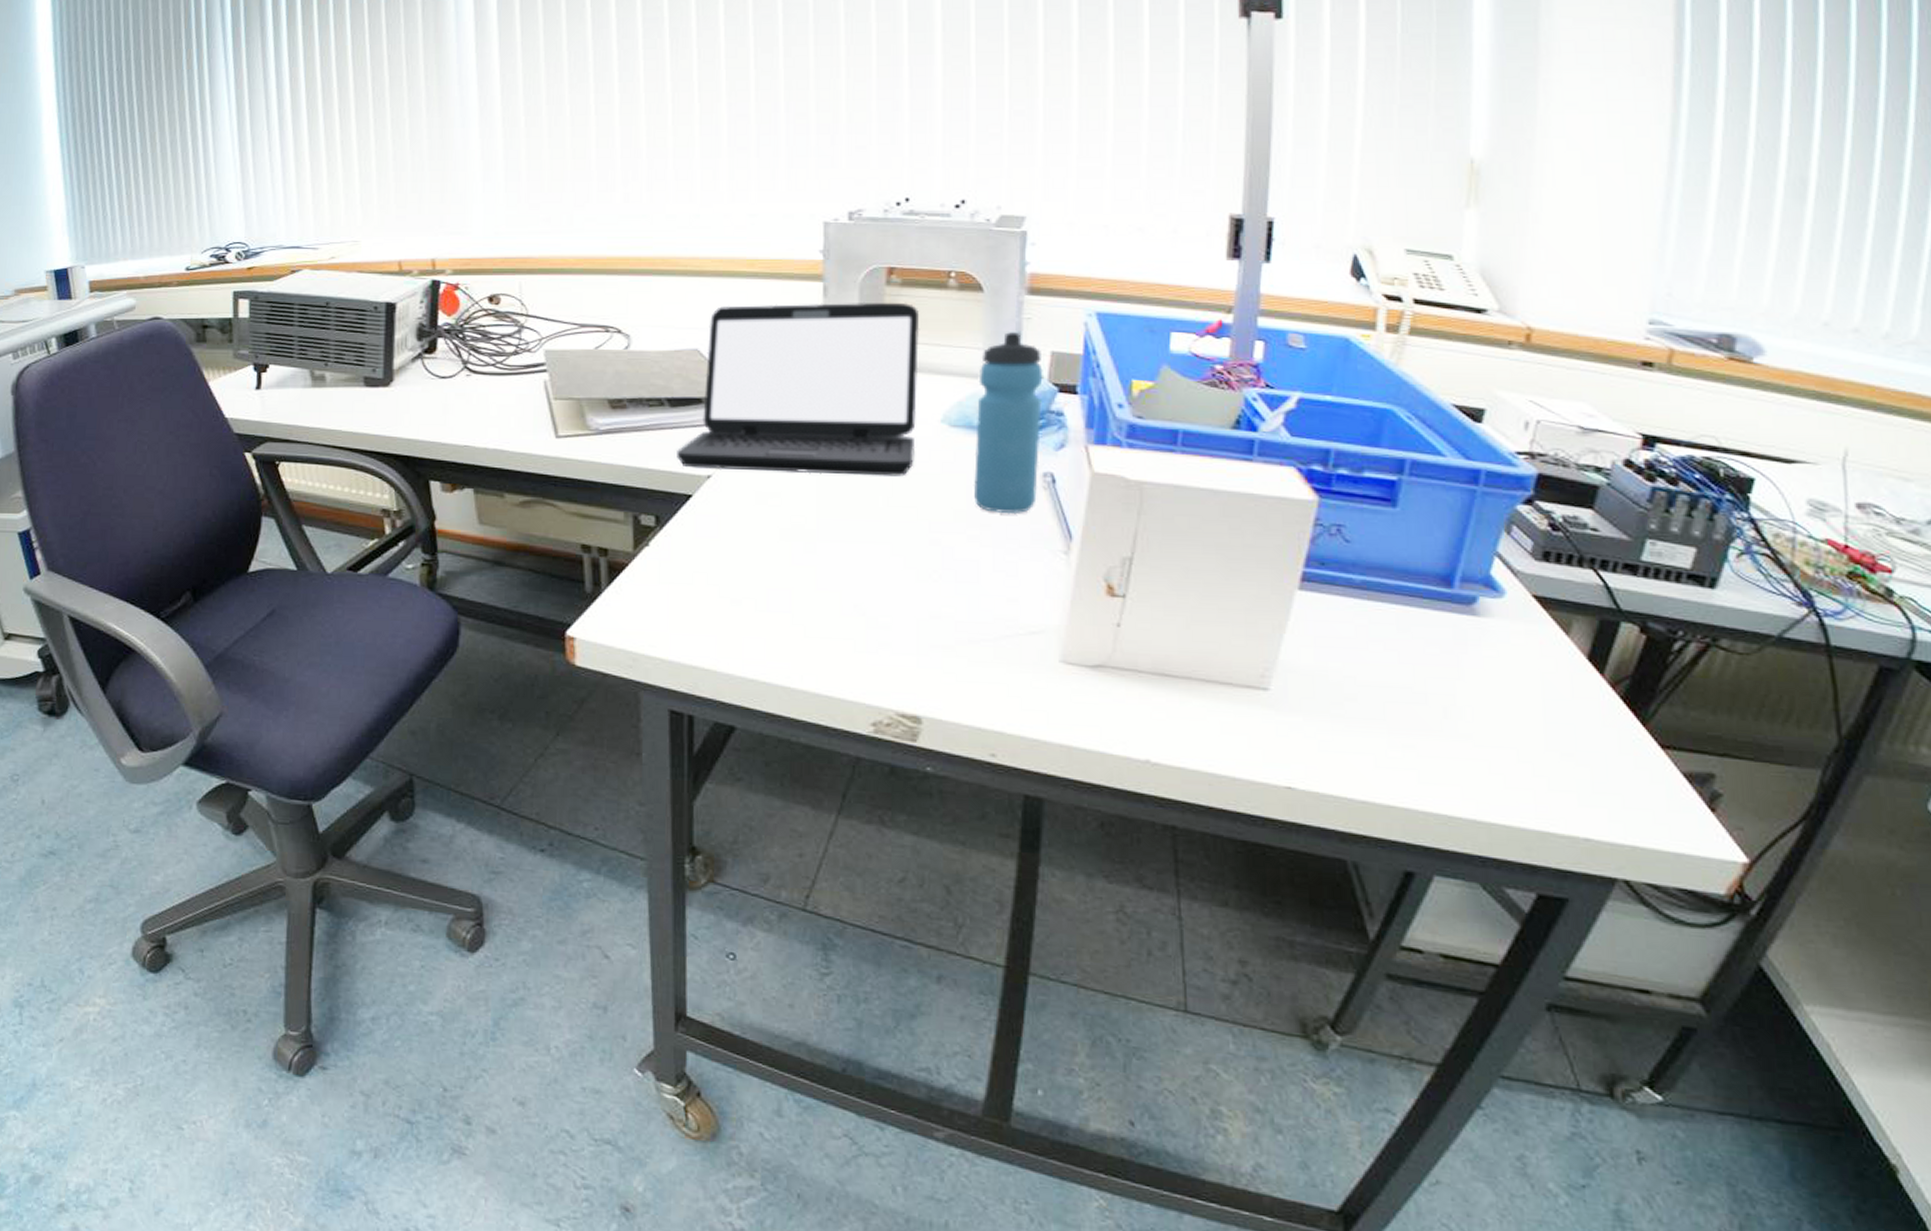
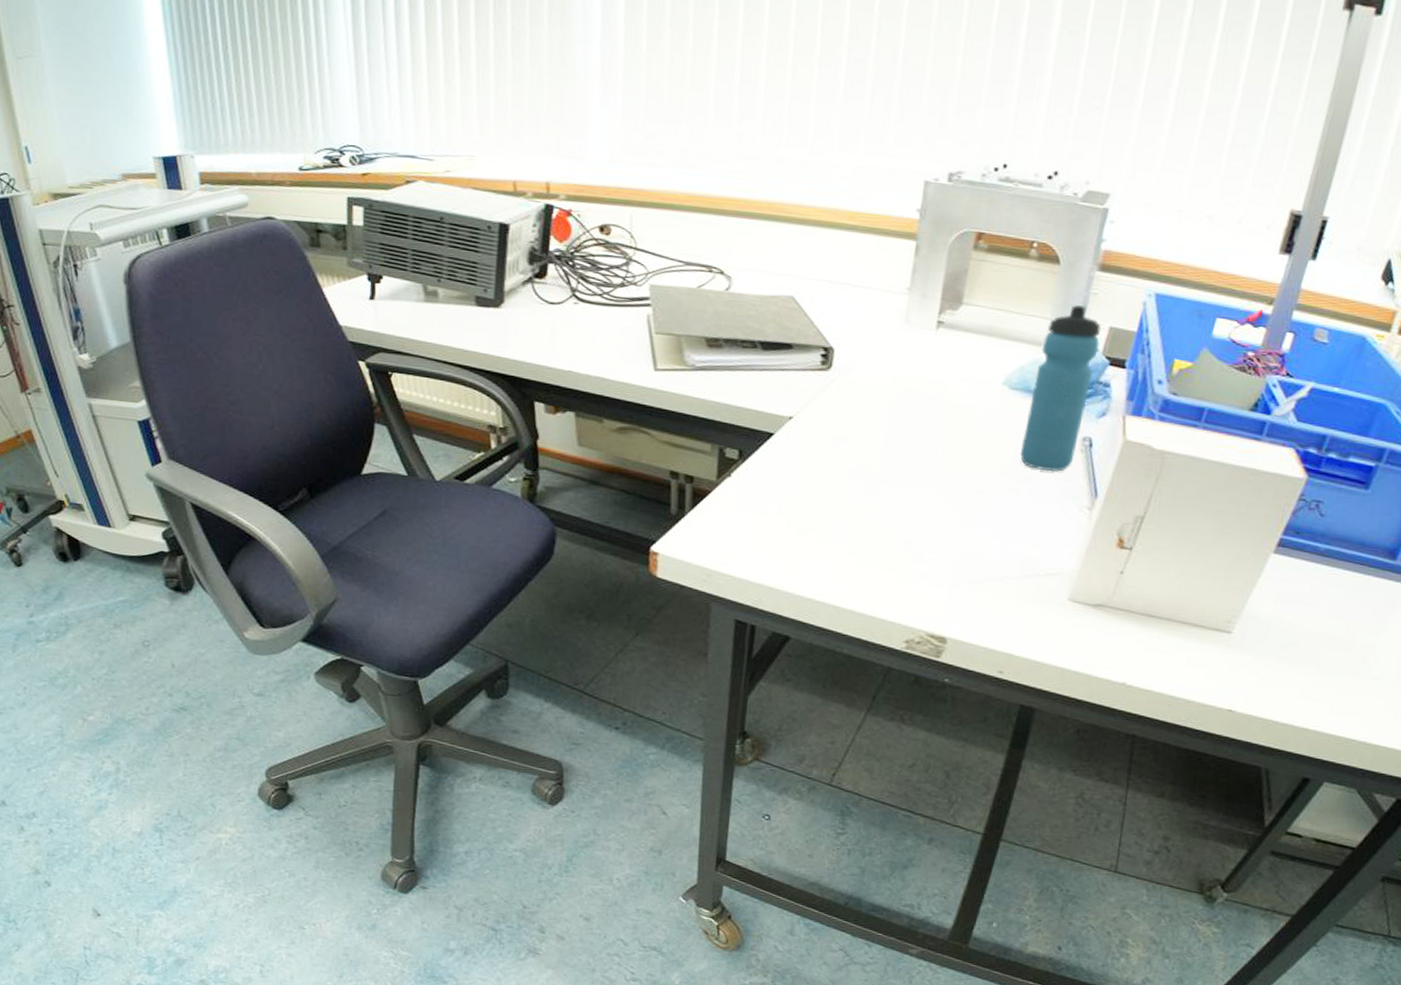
laptop: present [677,302,920,477] -> none [763,256,999,431]

